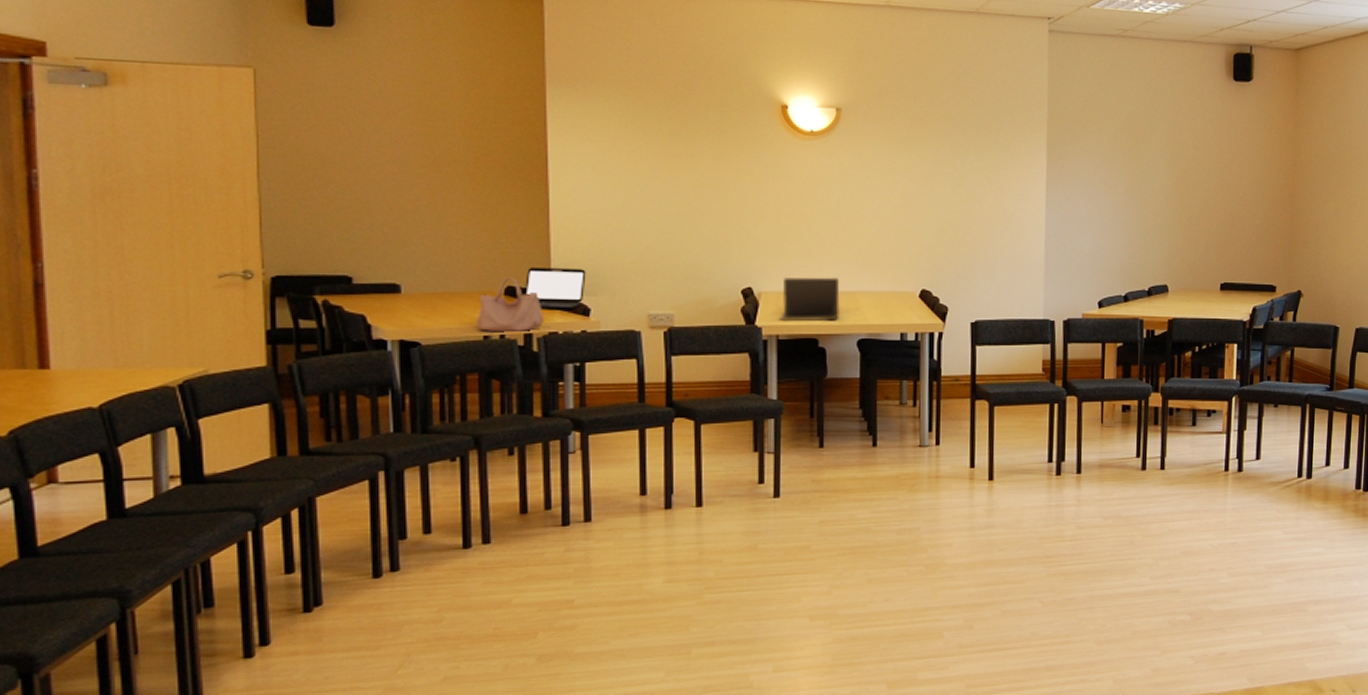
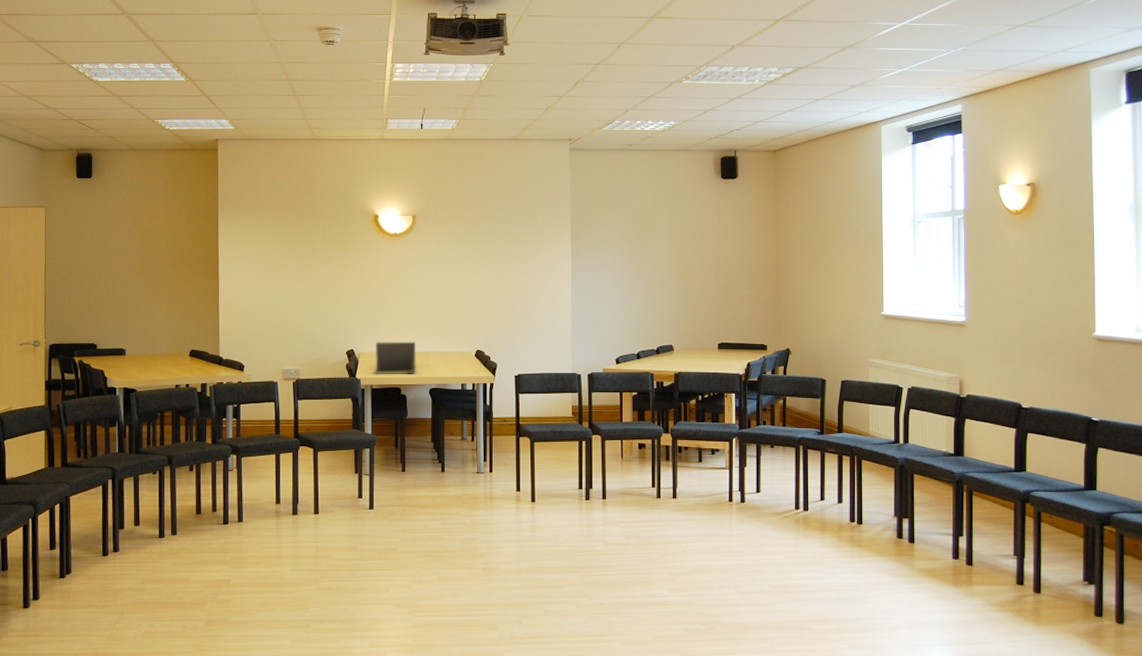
handbag: present [476,277,544,333] -> none [171,343,214,383]
laptop: present [525,266,586,310] -> none [202,336,242,367]

